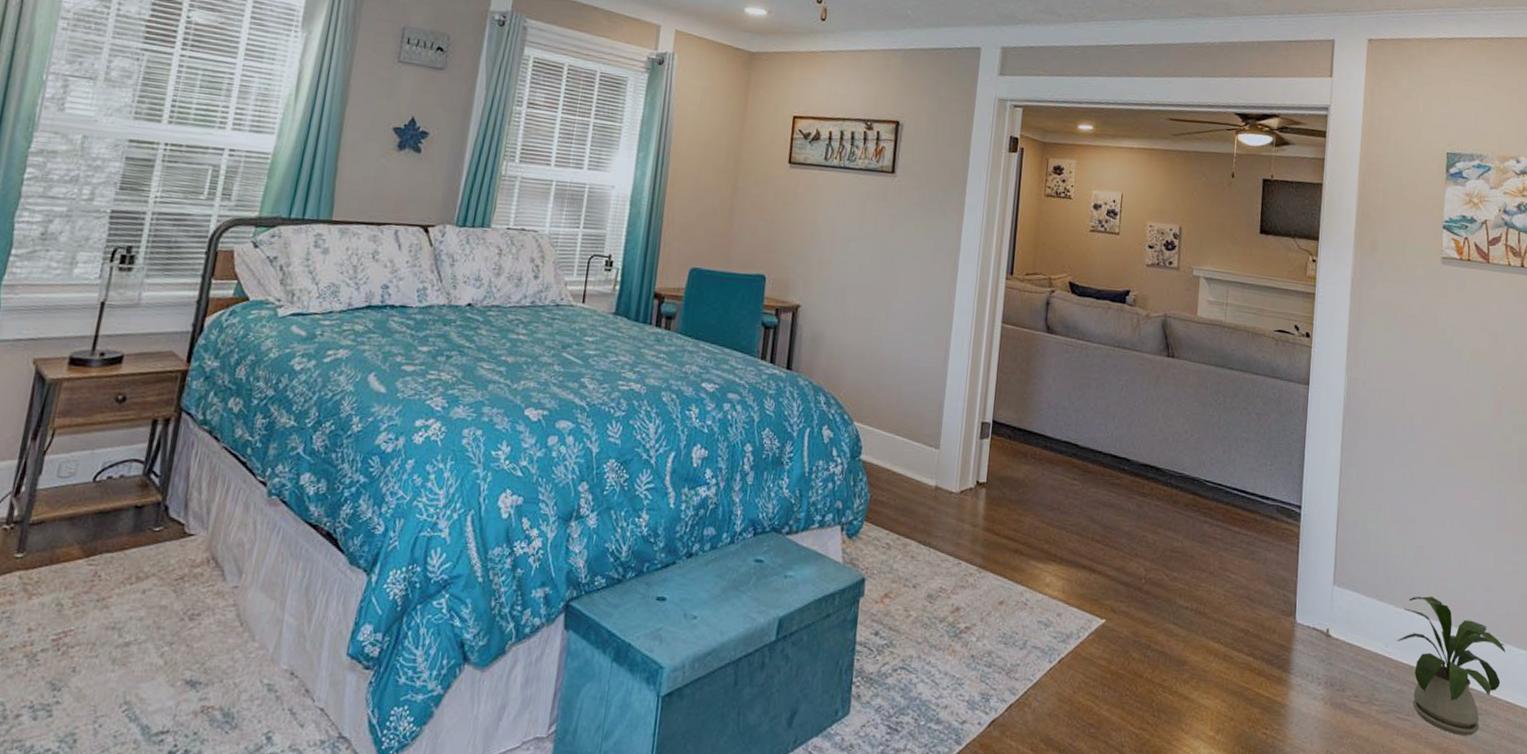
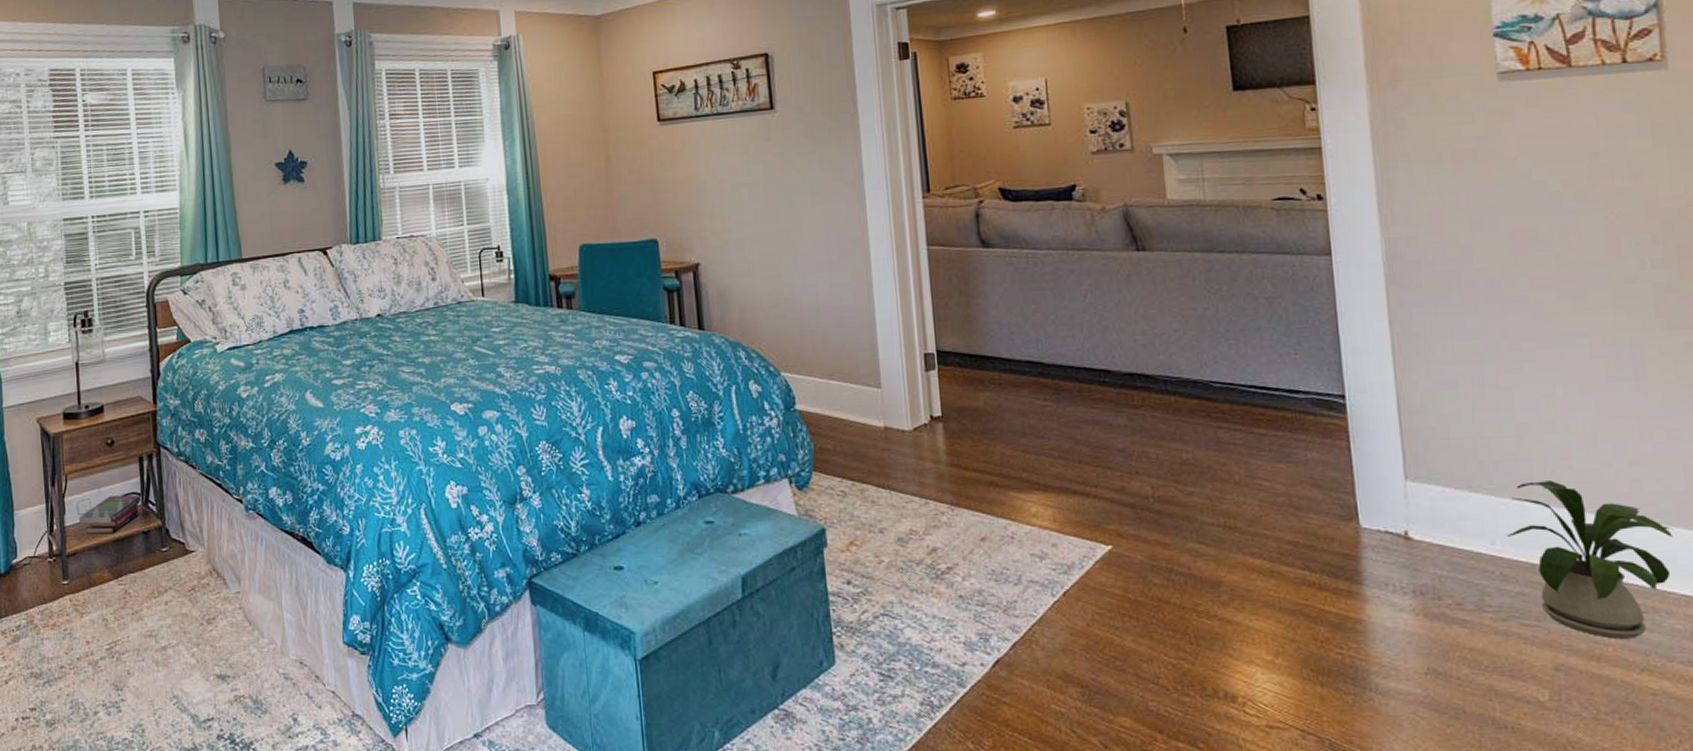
books: none [55,460,144,505] -> present [78,495,142,535]

